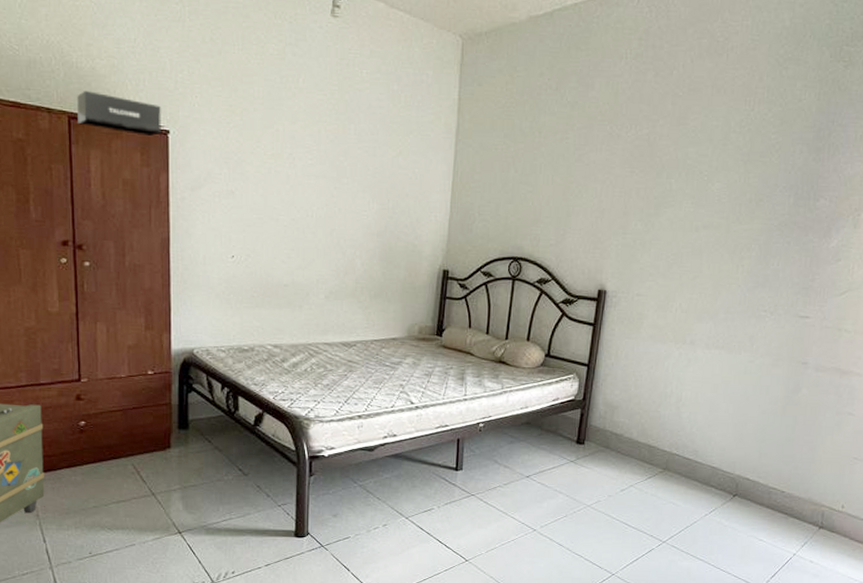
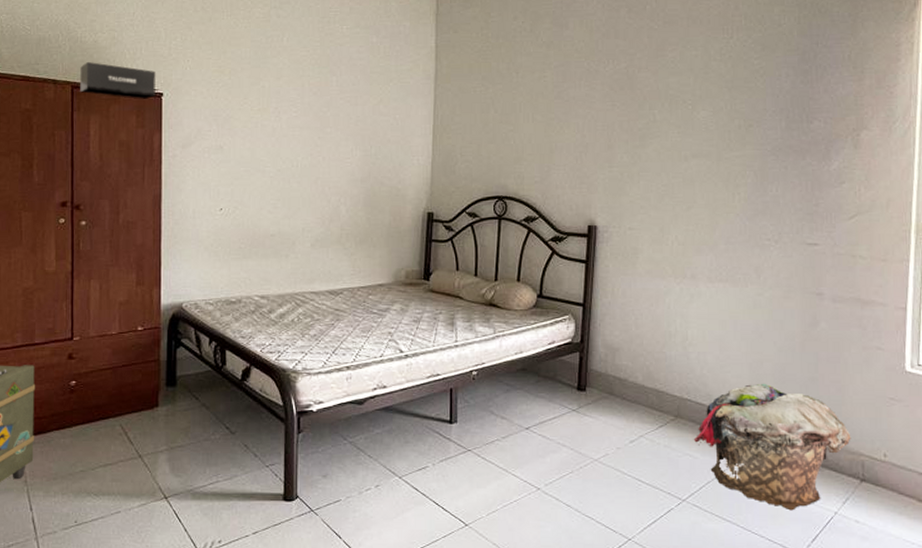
laundry basket: none [677,441,816,552] -> present [693,383,851,511]

